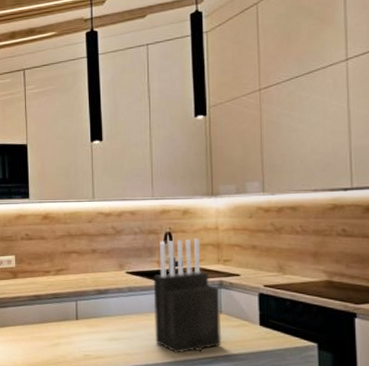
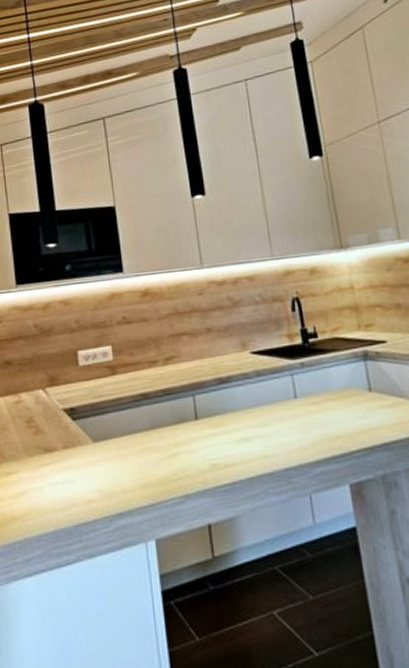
knife block: present [153,238,222,354] -> none [283,302,377,449]

